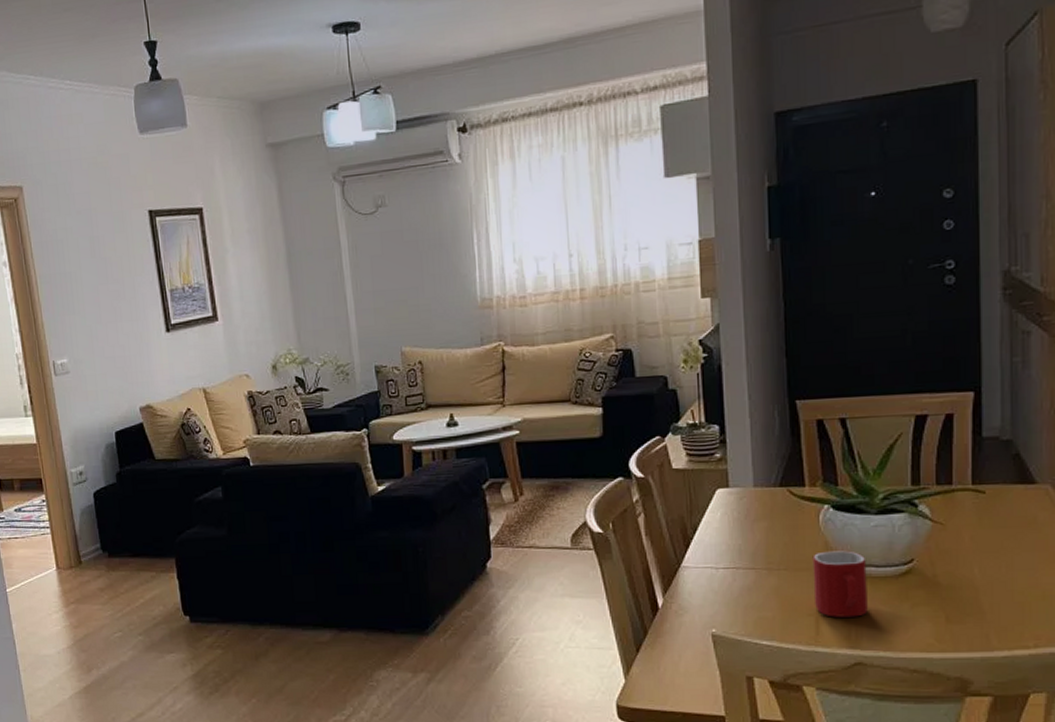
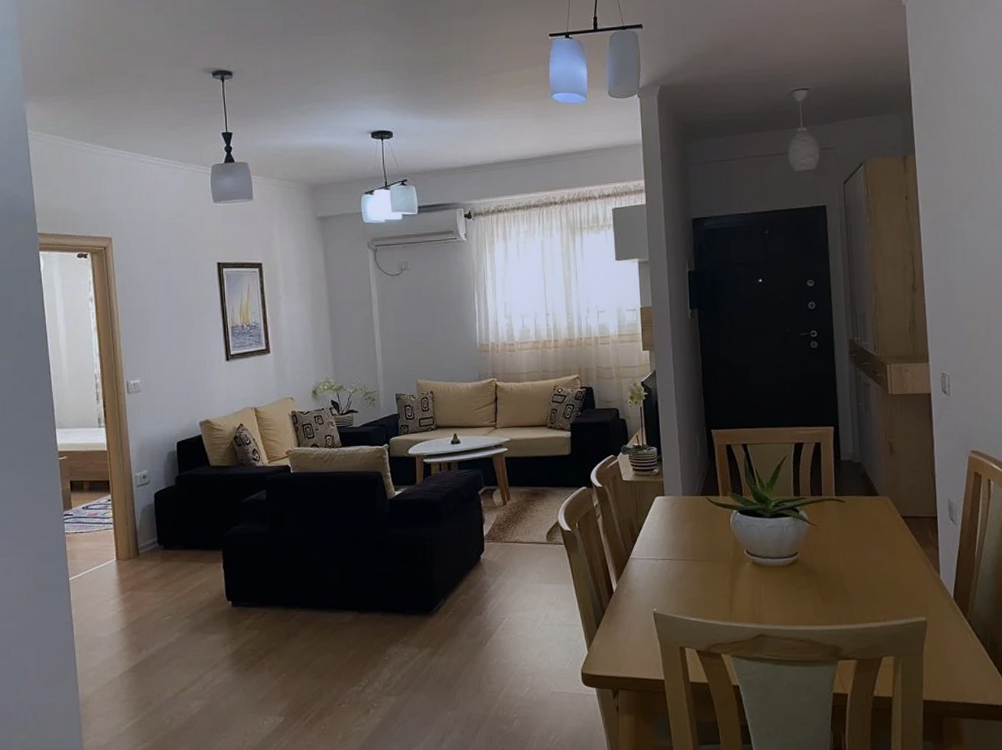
mug: present [812,550,868,618] -> none [726,546,767,599]

